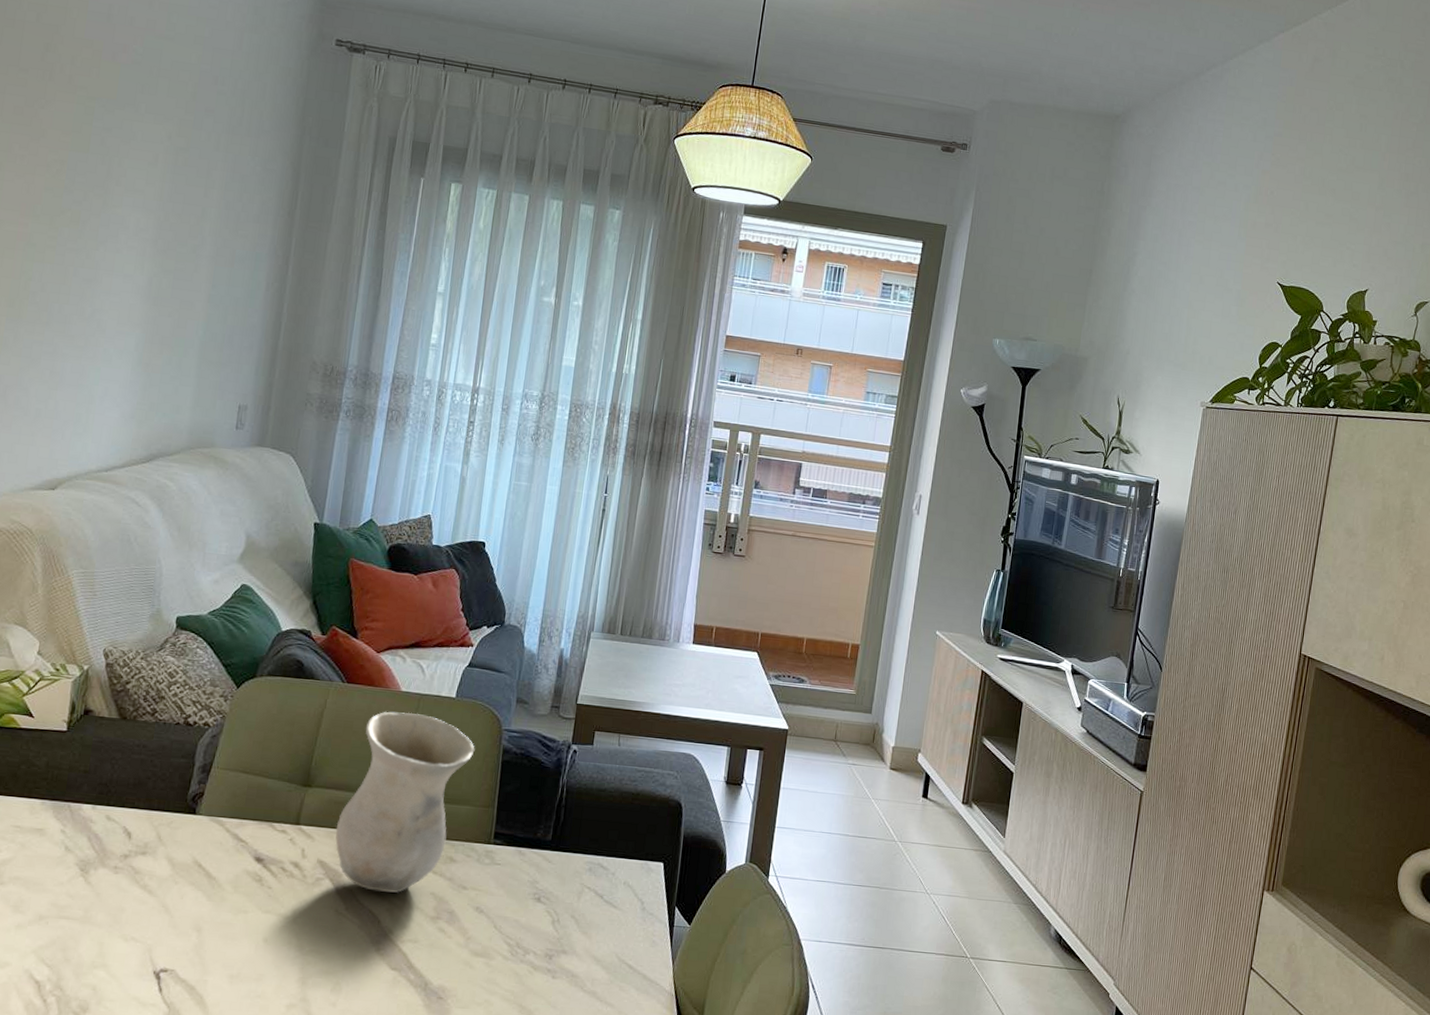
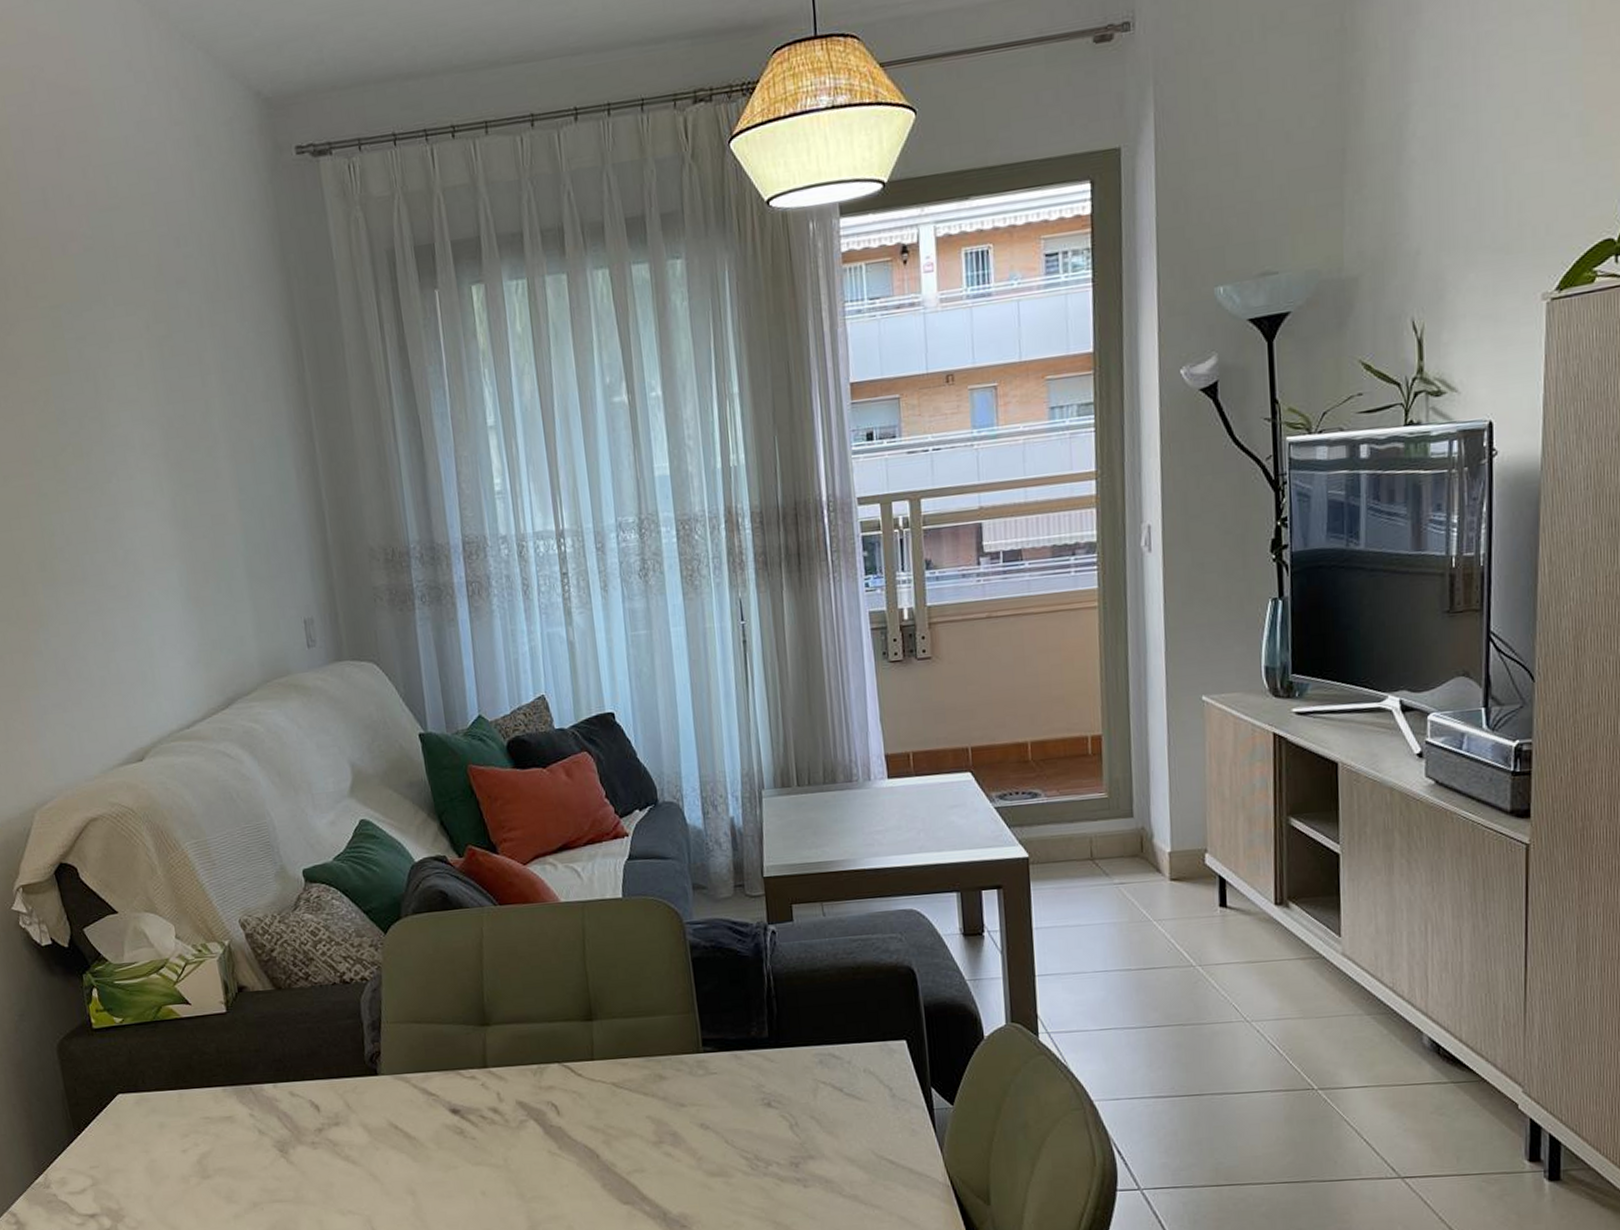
vase: present [335,711,475,893] -> none [526,924,659,1125]

